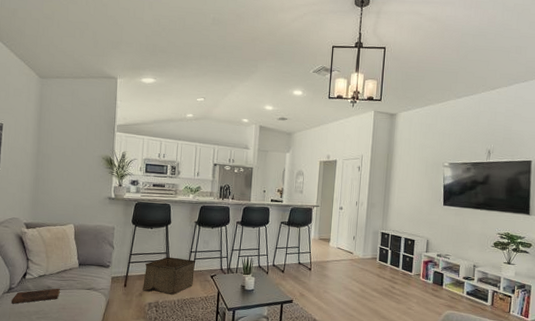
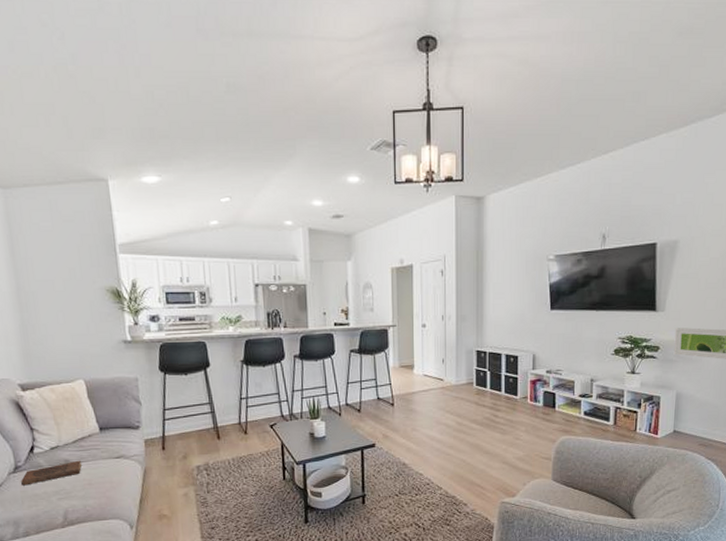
storage bin: present [143,257,196,295] -> none [185,407,249,454]

